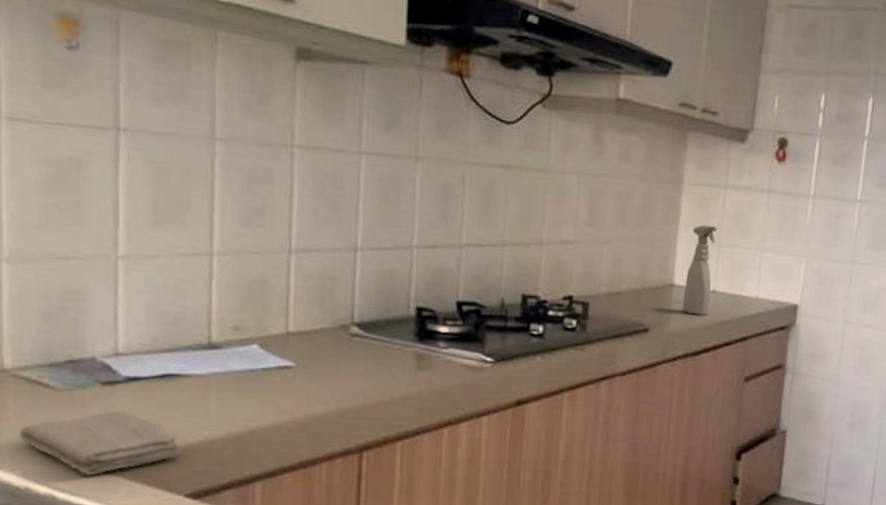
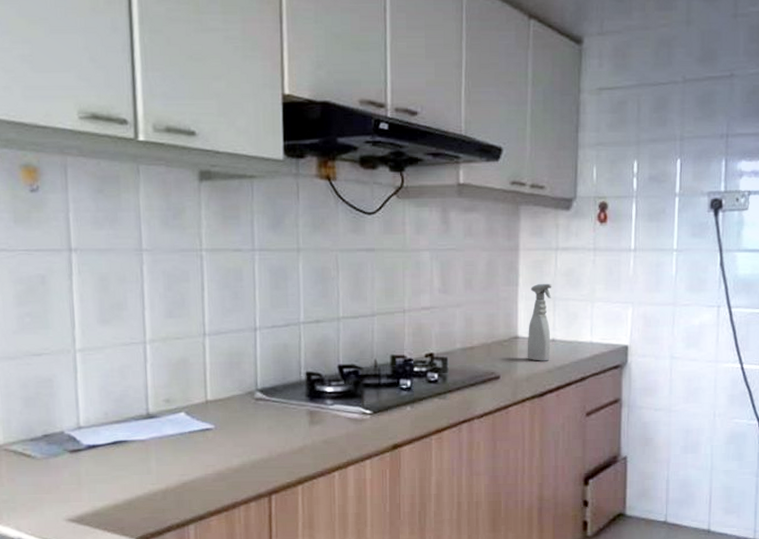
washcloth: present [19,410,184,476] -> none [11,472,133,526]

